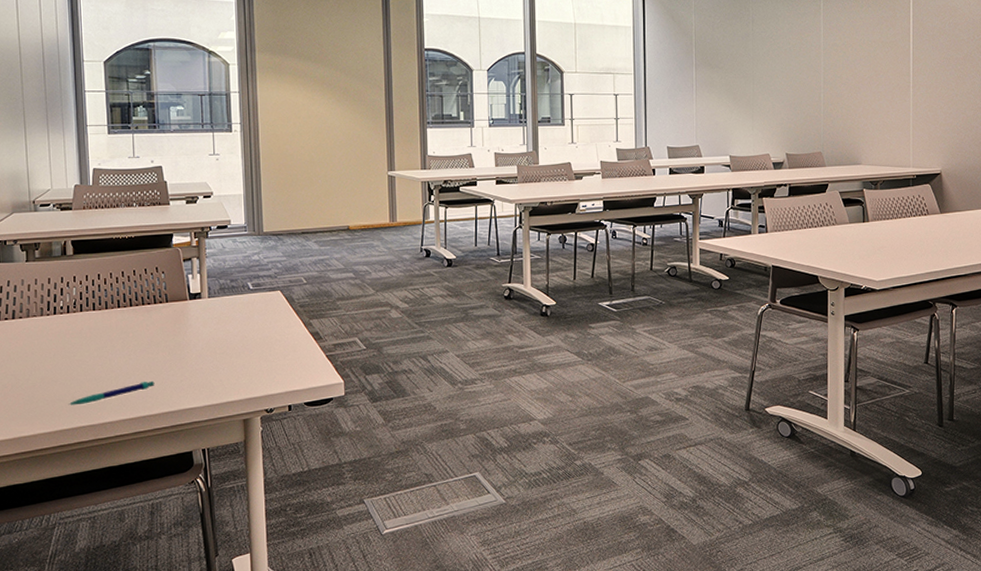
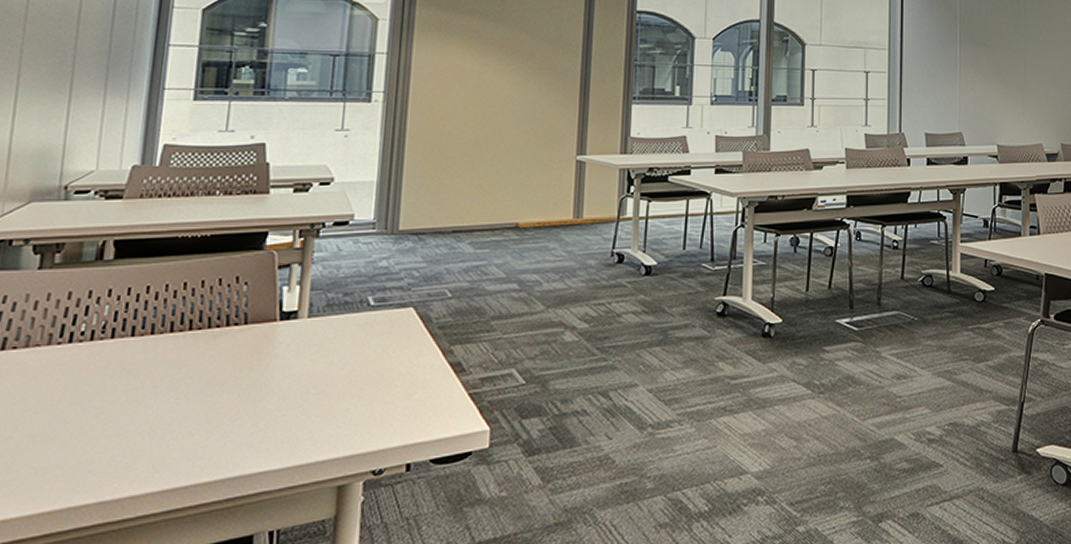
pen: present [68,380,155,406] -> none [68,434,210,475]

